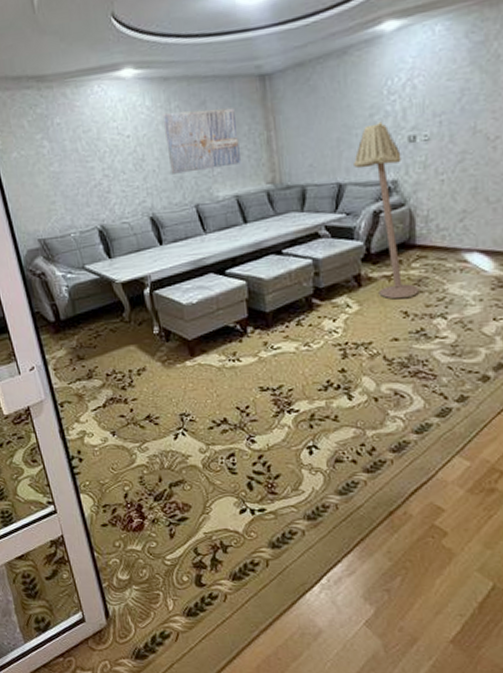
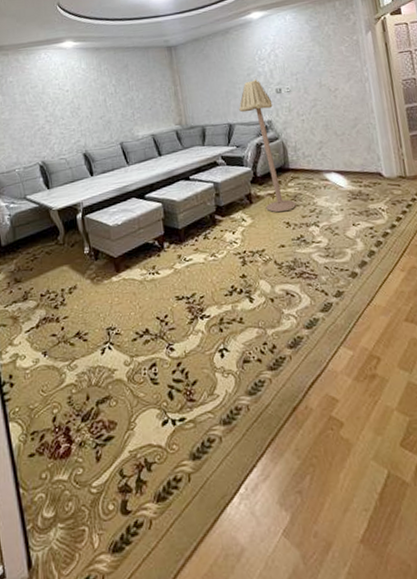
wall art: present [162,107,241,174] -> none [94,69,155,119]

